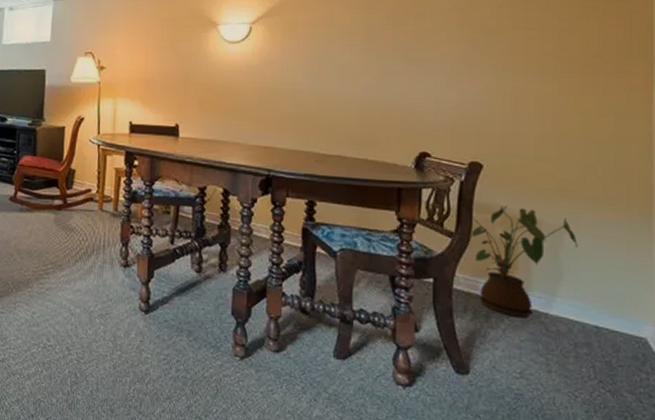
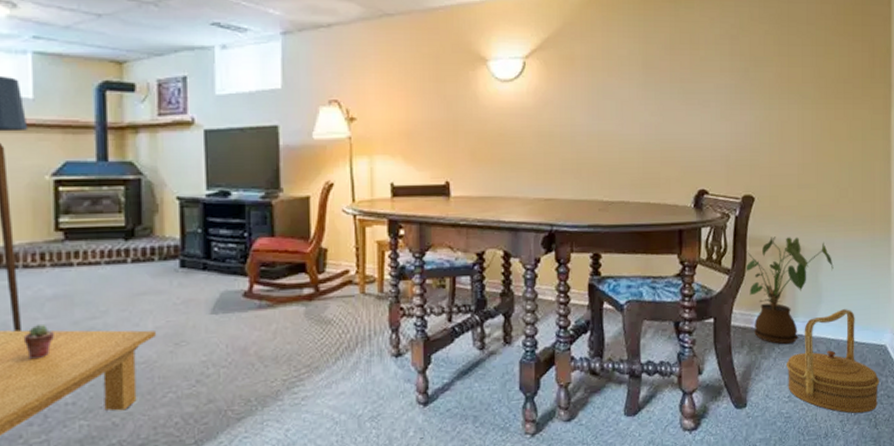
basket: none [518,291,638,409] -> present [787,309,880,414]

